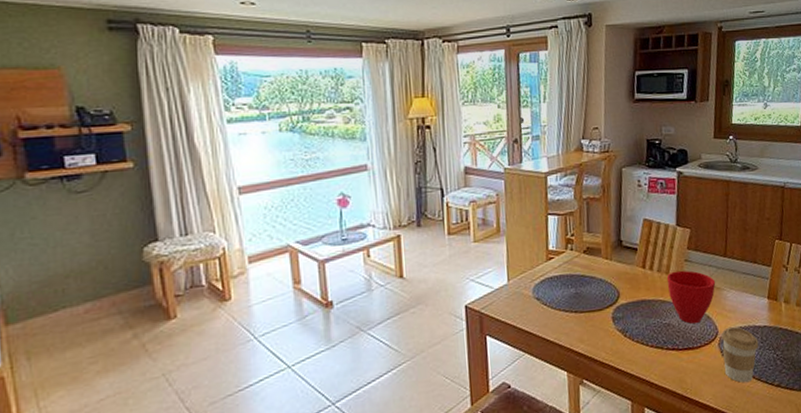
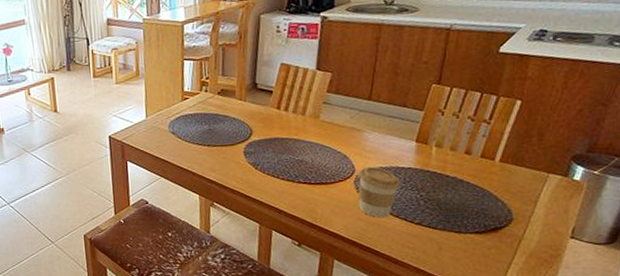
cup: present [666,270,716,325] -> none [302,112,357,162]

